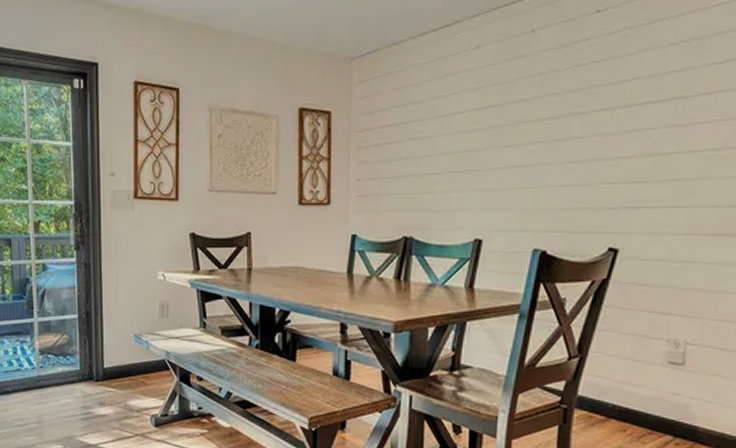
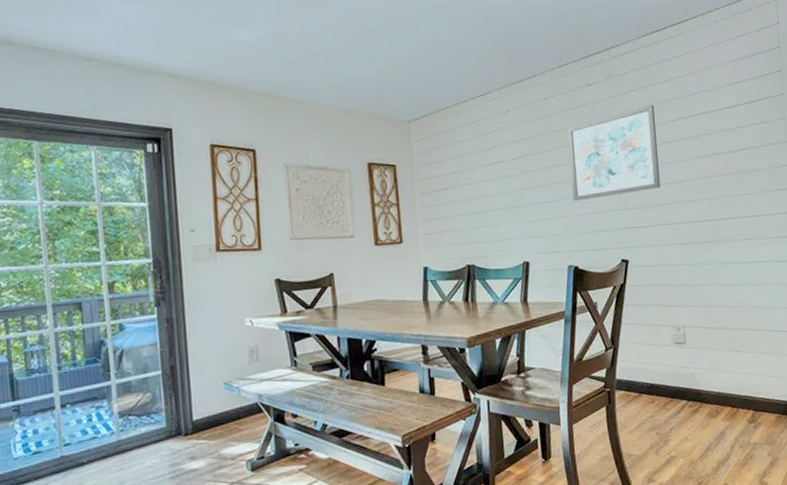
wall art: none [552,39,693,168] -> present [567,104,661,202]

